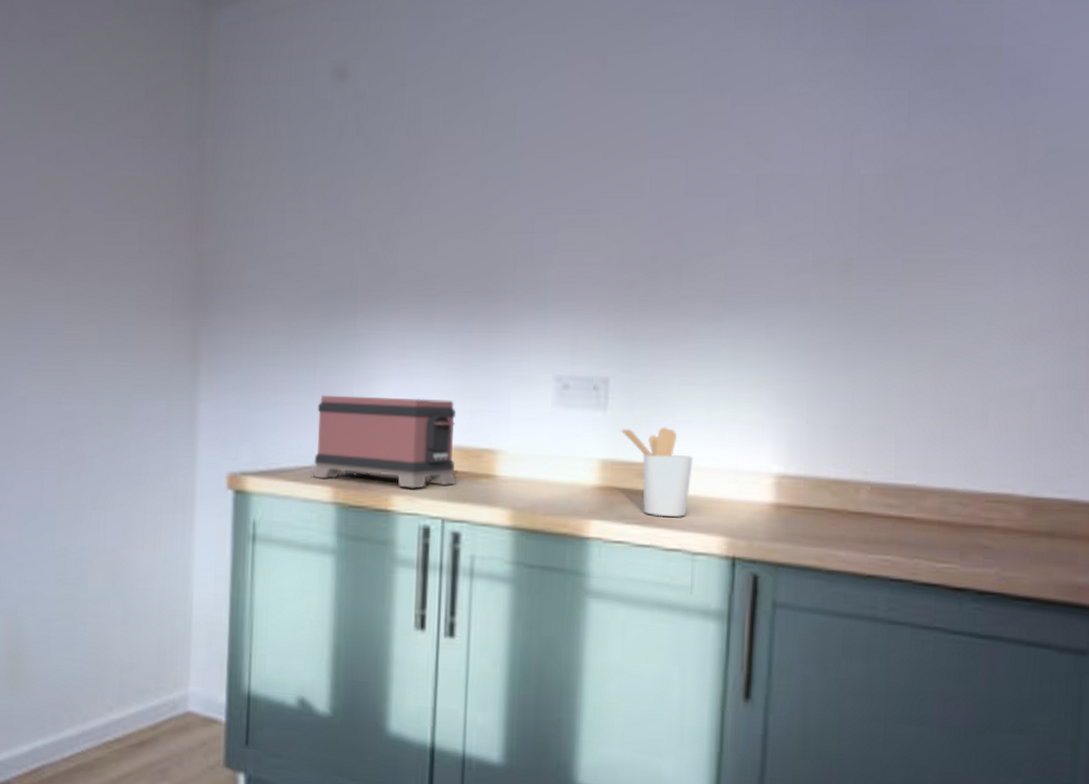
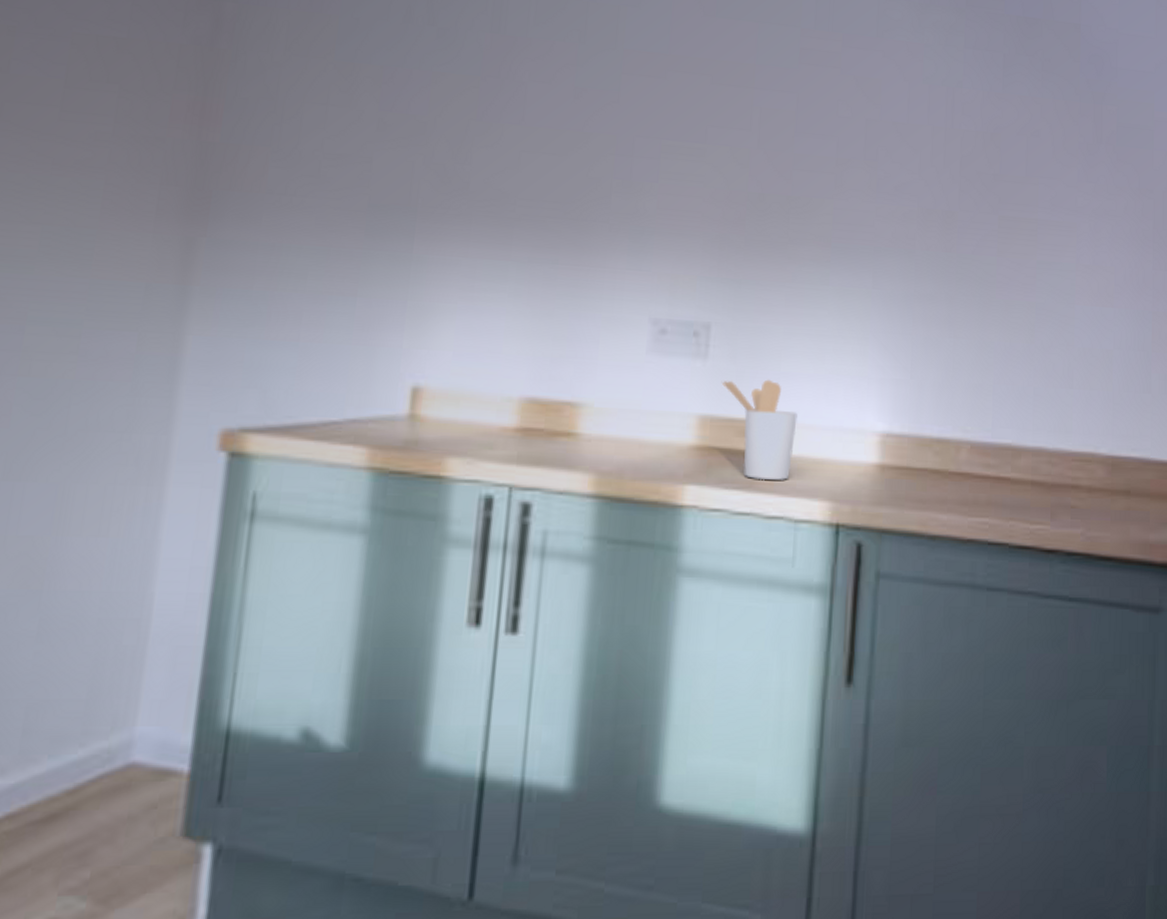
toaster: present [311,395,456,489] -> none [339,331,534,449]

